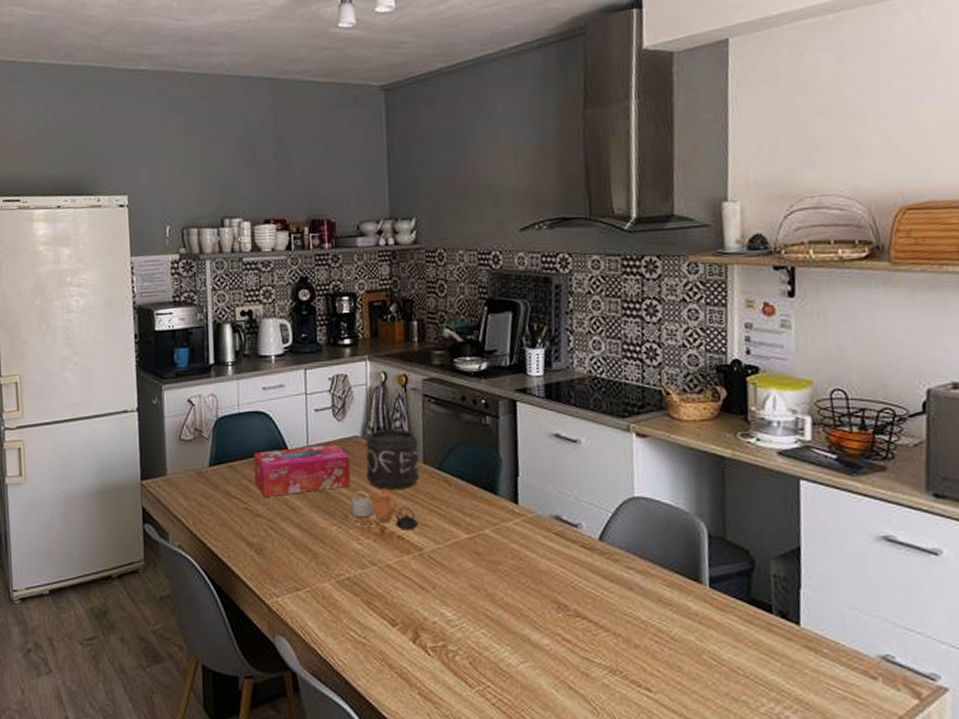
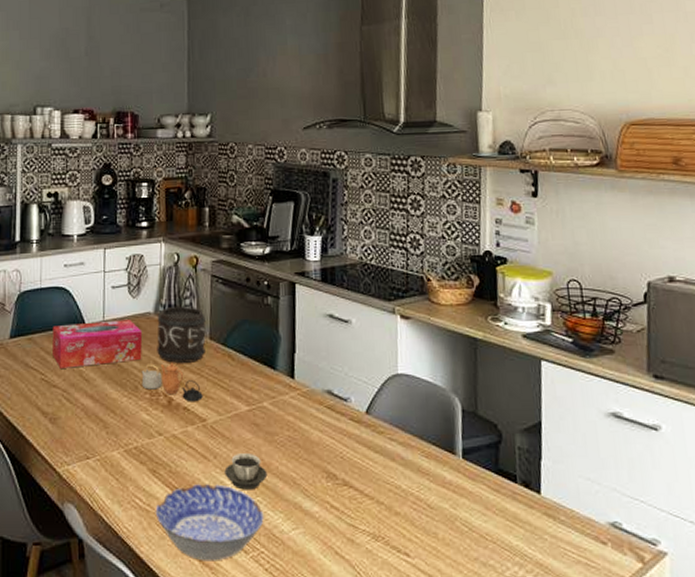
bowl: none [371,616,489,696] -> present [155,484,264,561]
cup: none [444,584,492,622] -> present [224,453,268,490]

